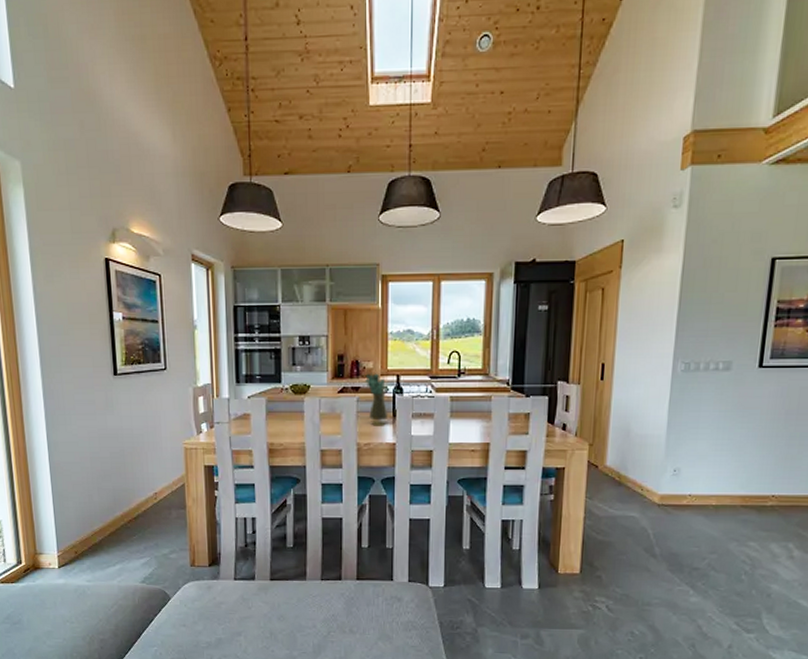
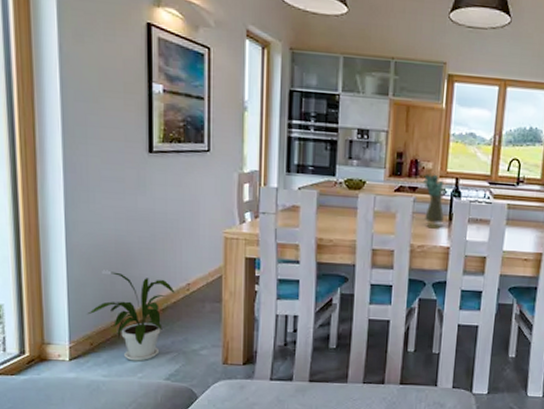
house plant: none [71,486,145,567] -> present [87,271,175,362]

